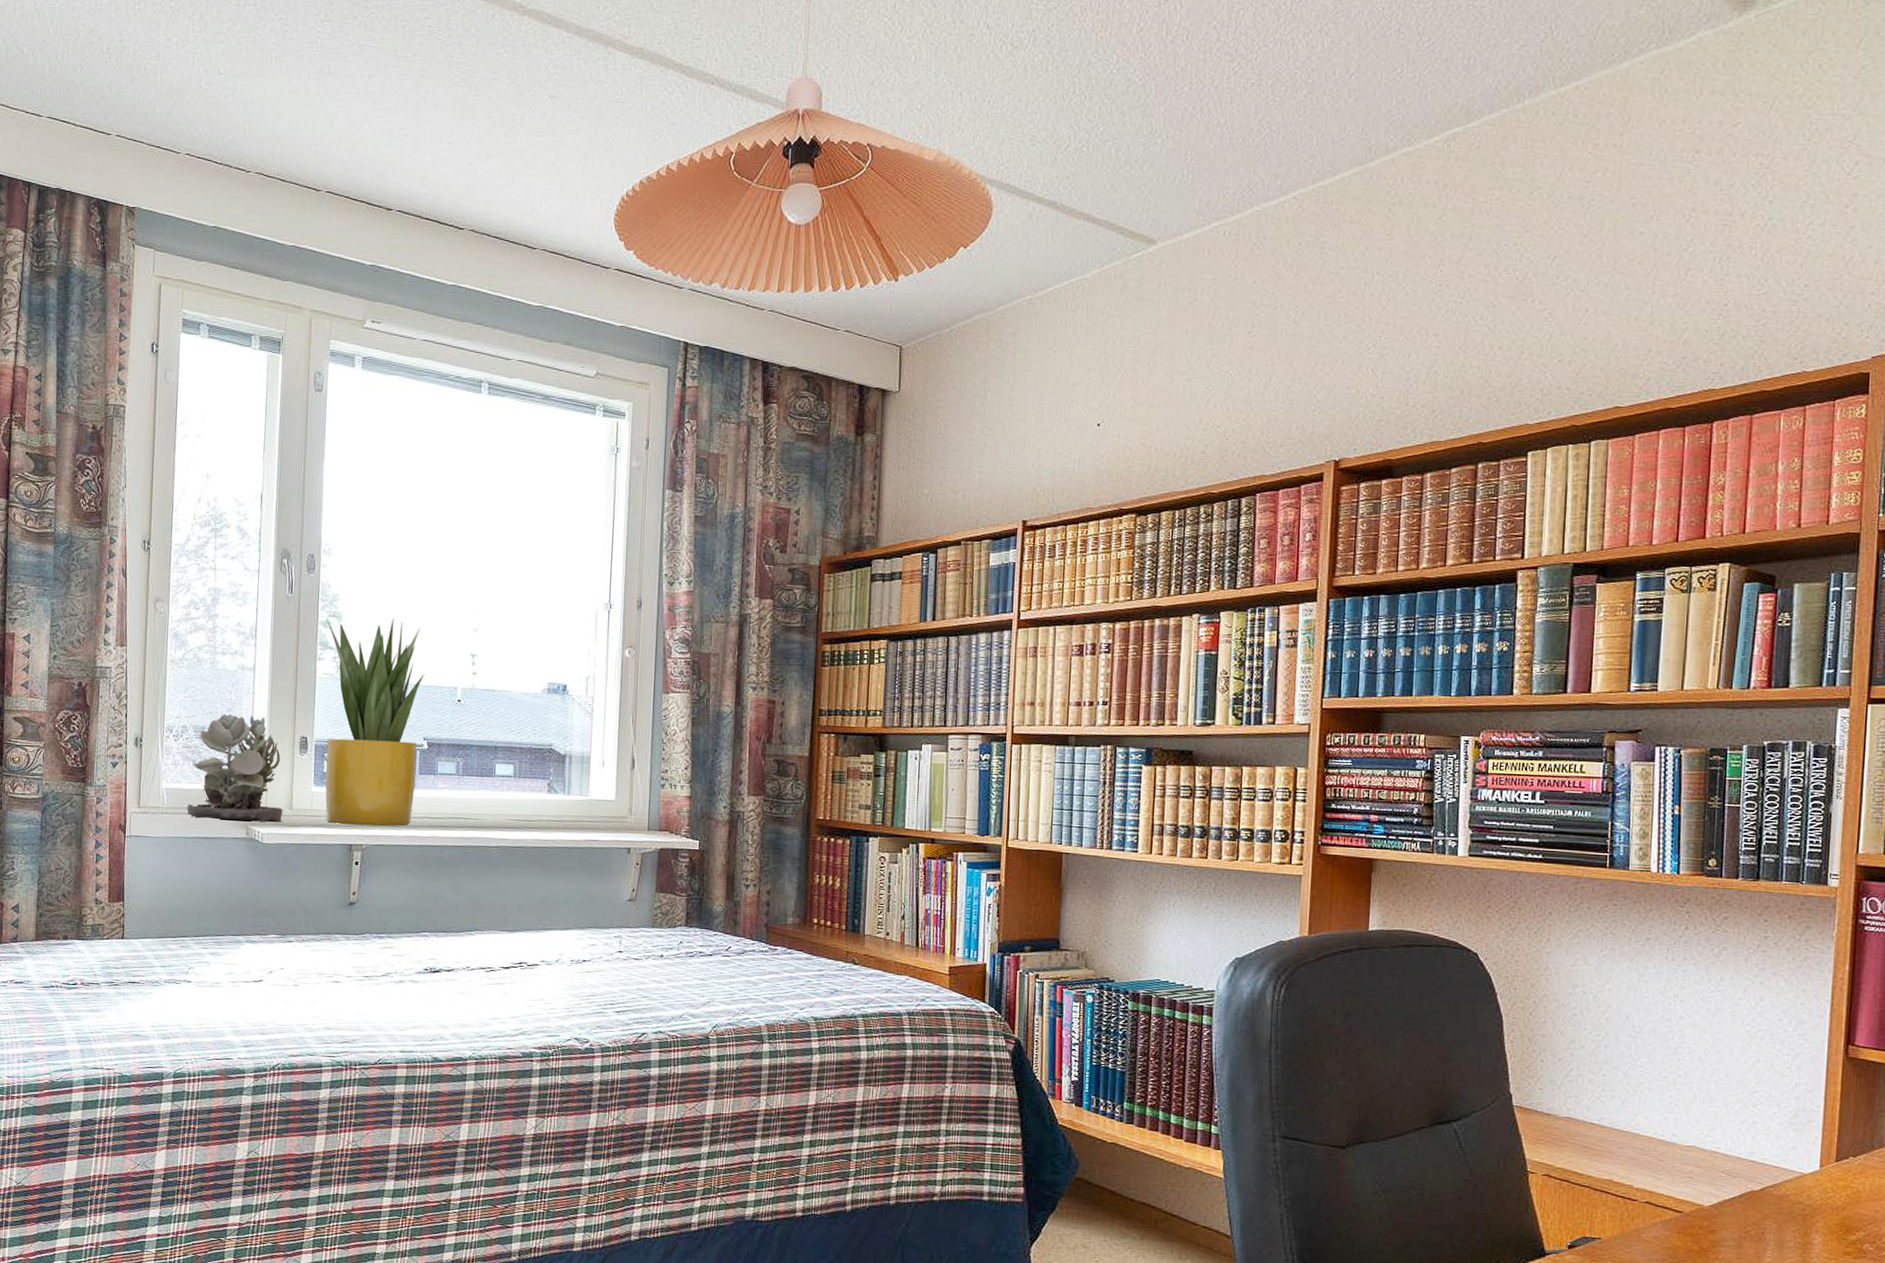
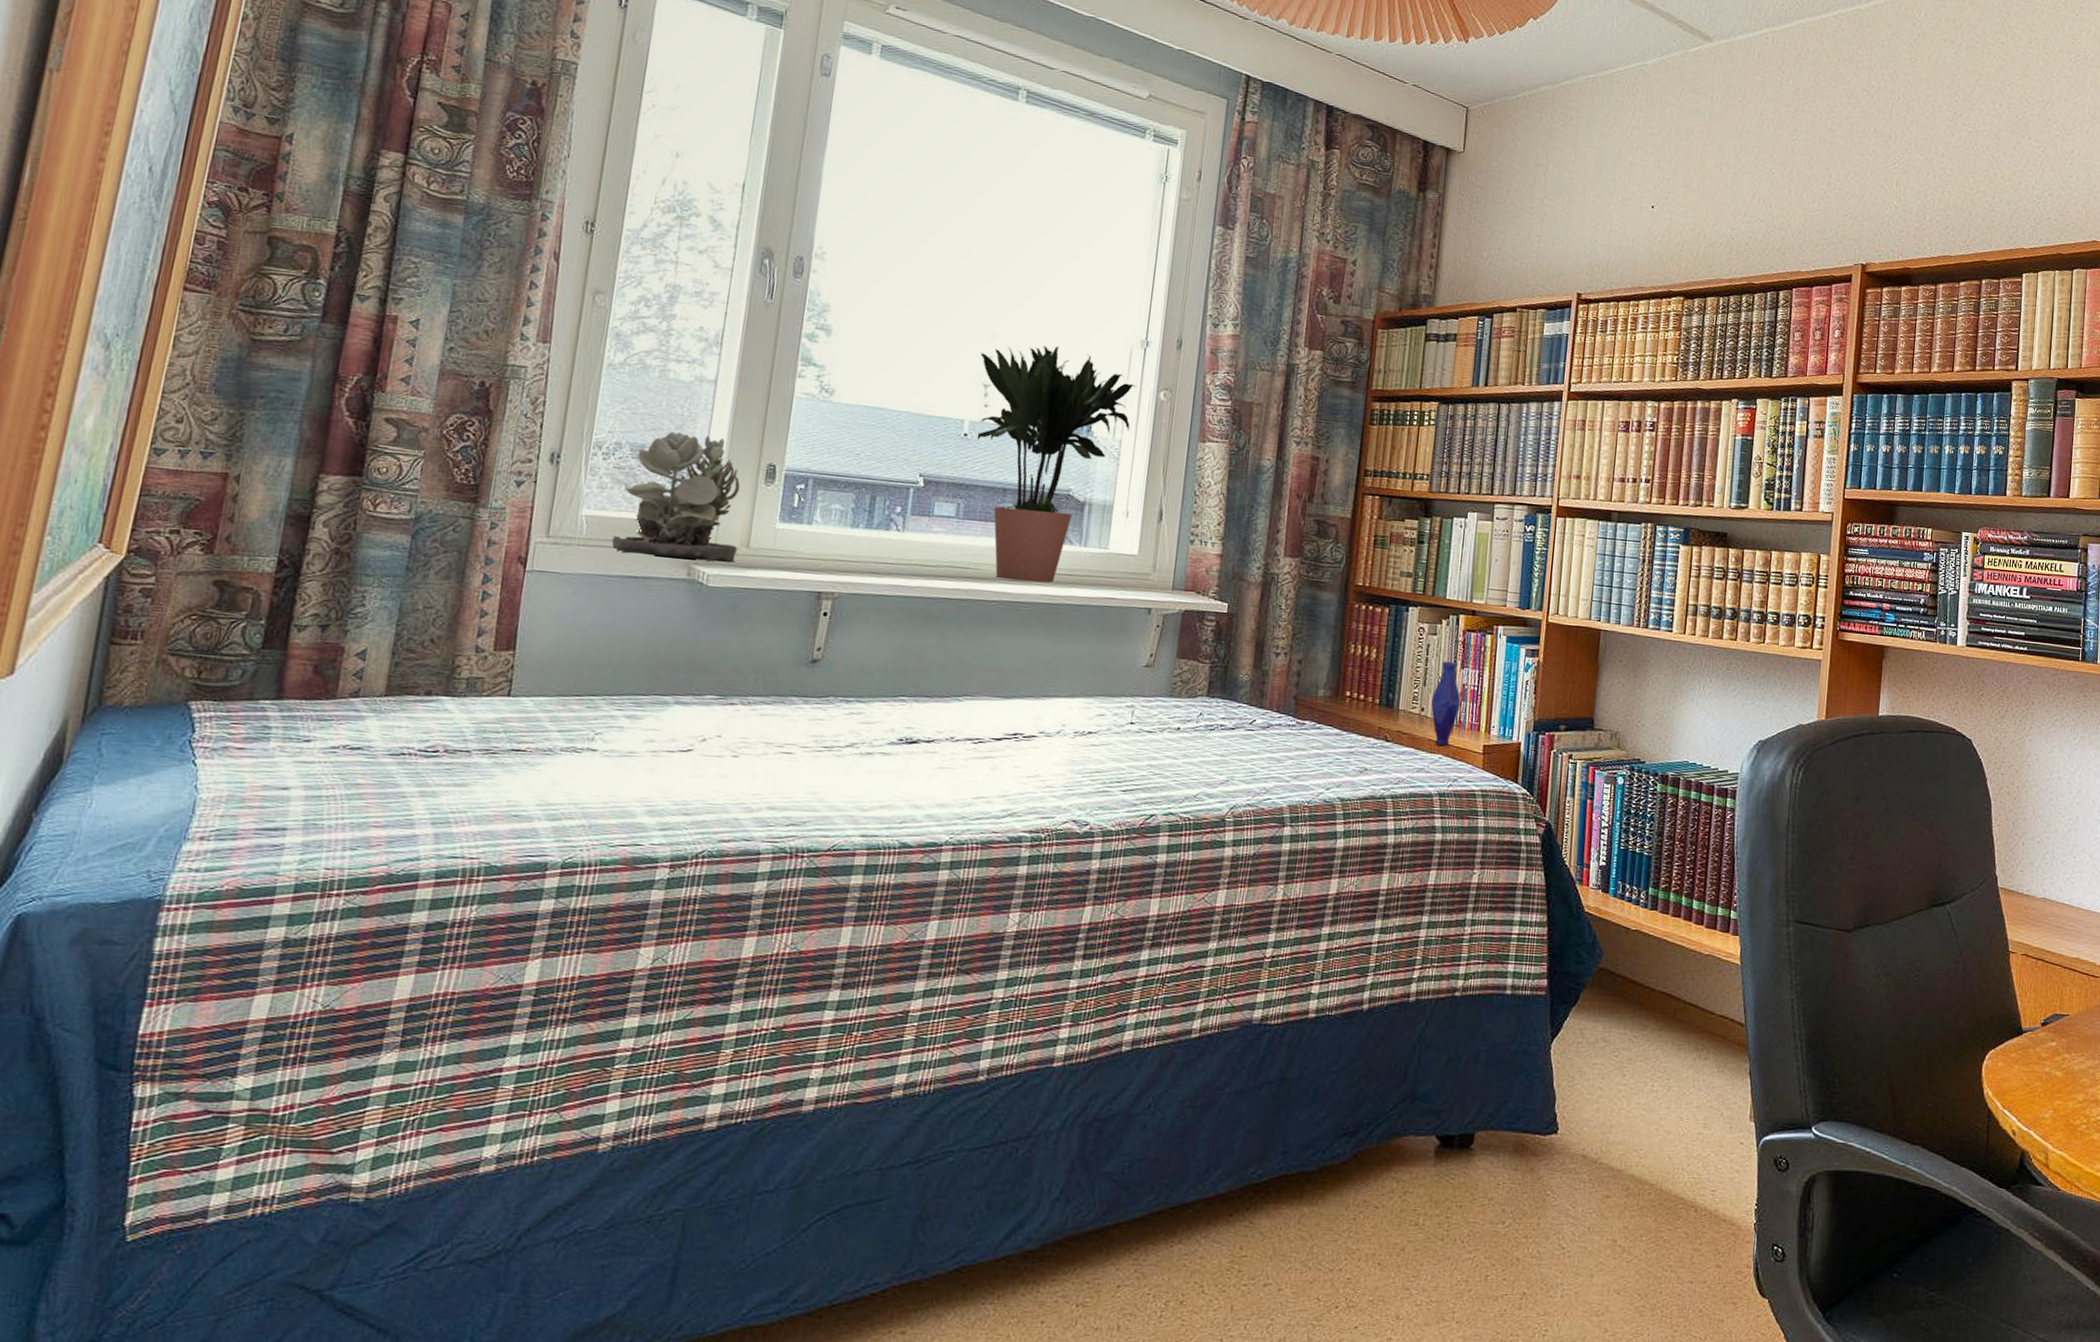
planter: present [325,618,425,827] -> none [791,330,927,574]
potted plant: none [467,614,604,829] -> present [977,345,1137,583]
vase: none [896,888,925,969] -> present [1431,661,1461,747]

